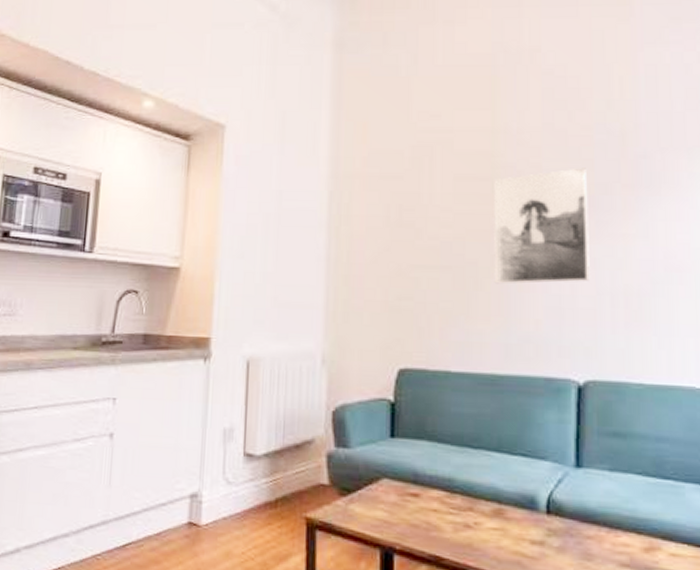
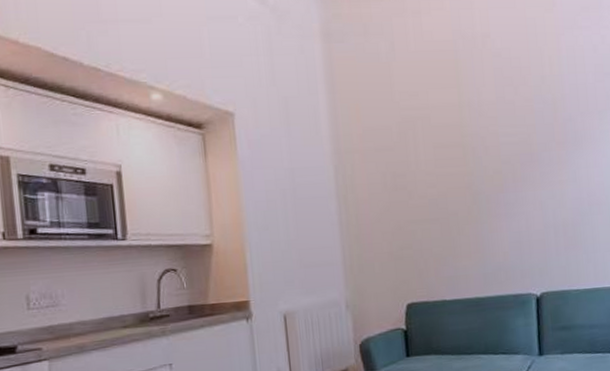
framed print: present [494,168,590,284] -> none [464,131,539,229]

